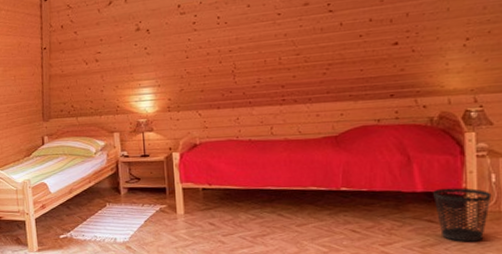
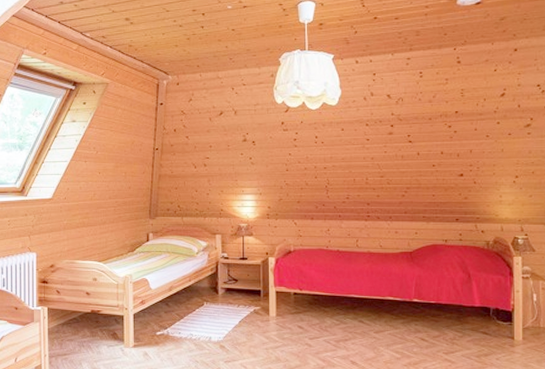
wastebasket: present [433,187,492,242] -> none [488,304,534,353]

